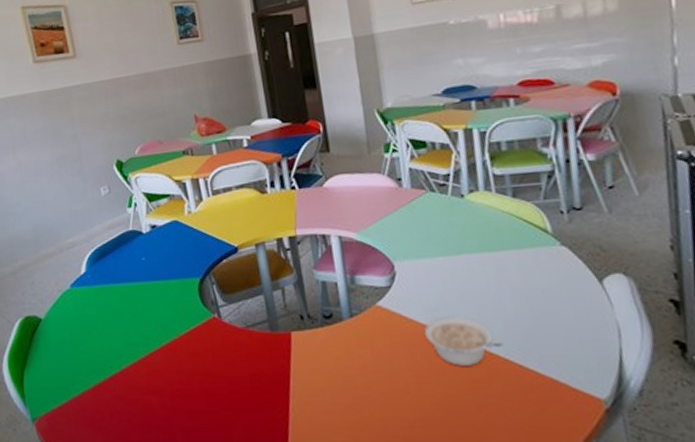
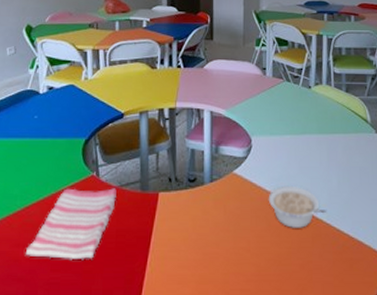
dish towel: none [158,330,244,407] -> present [26,188,117,261]

